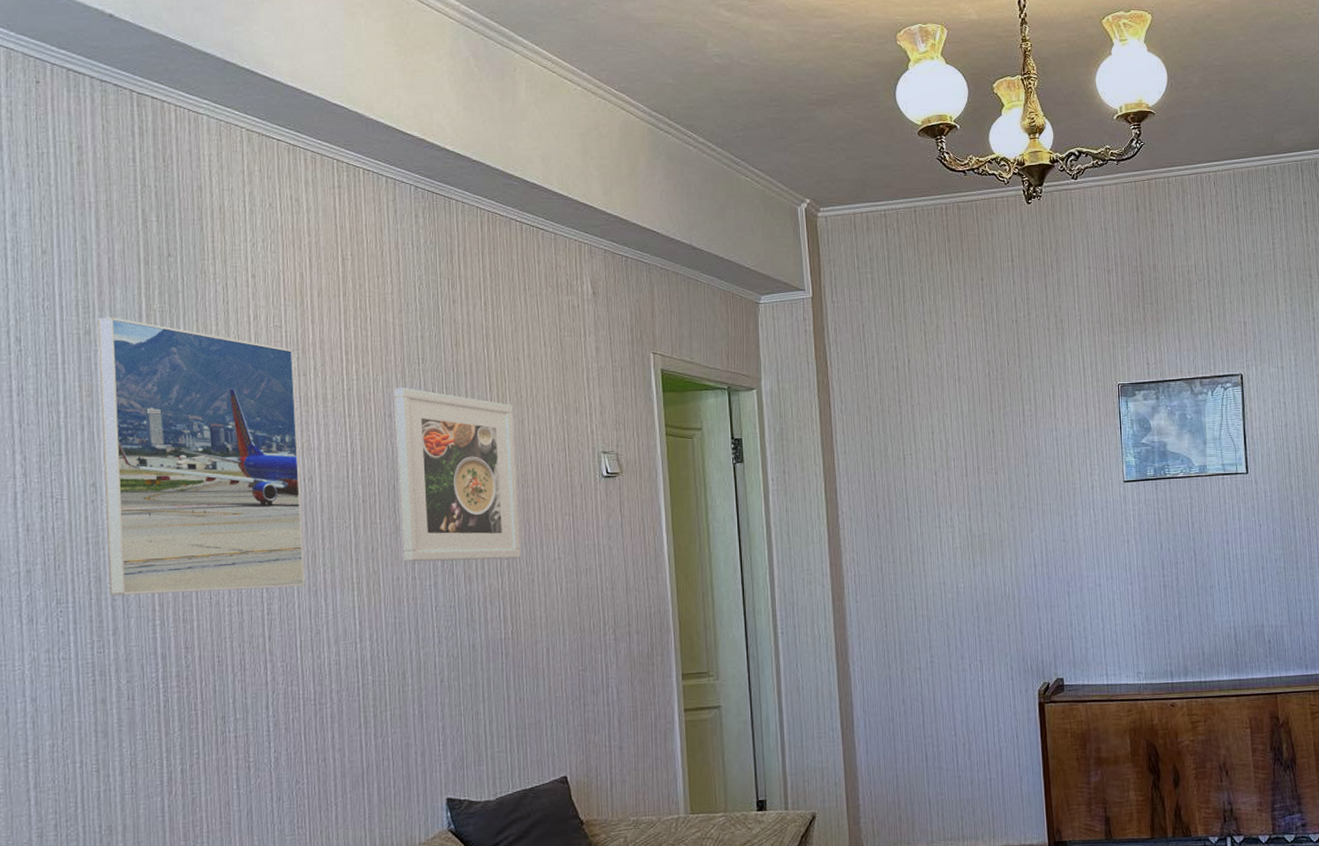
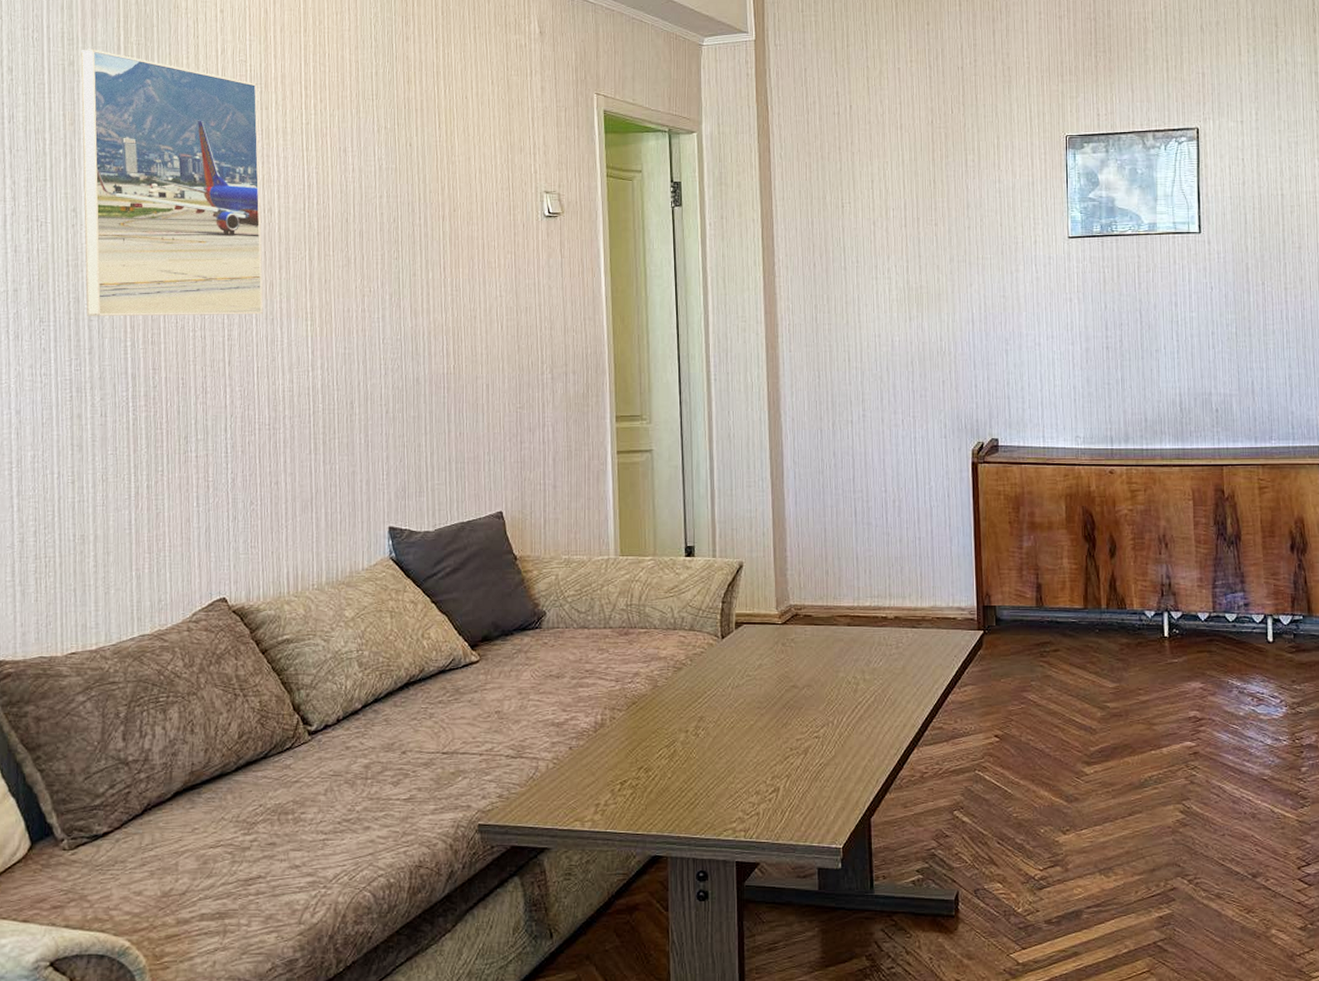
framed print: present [394,388,521,562] -> none [349,123,465,295]

